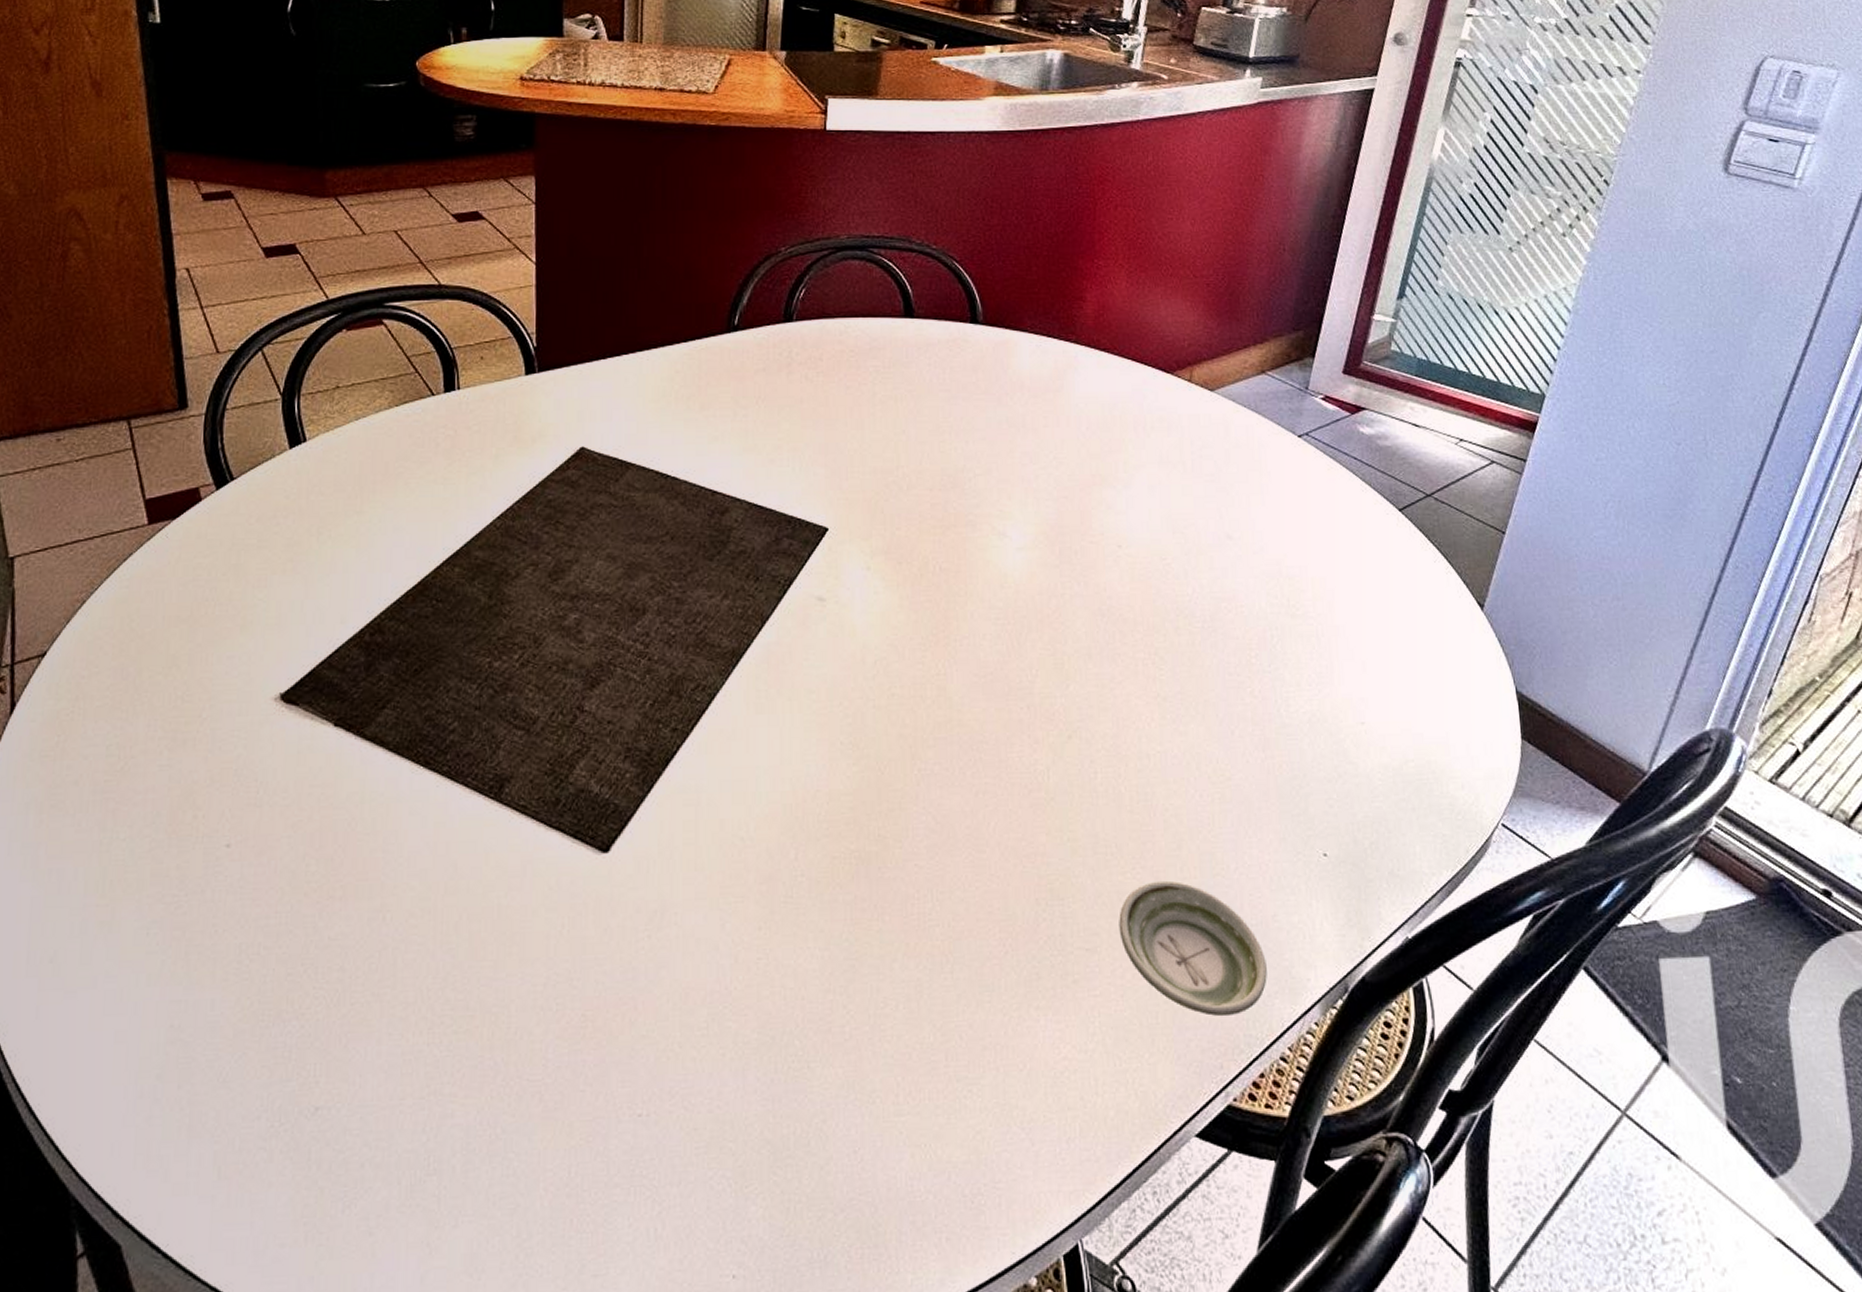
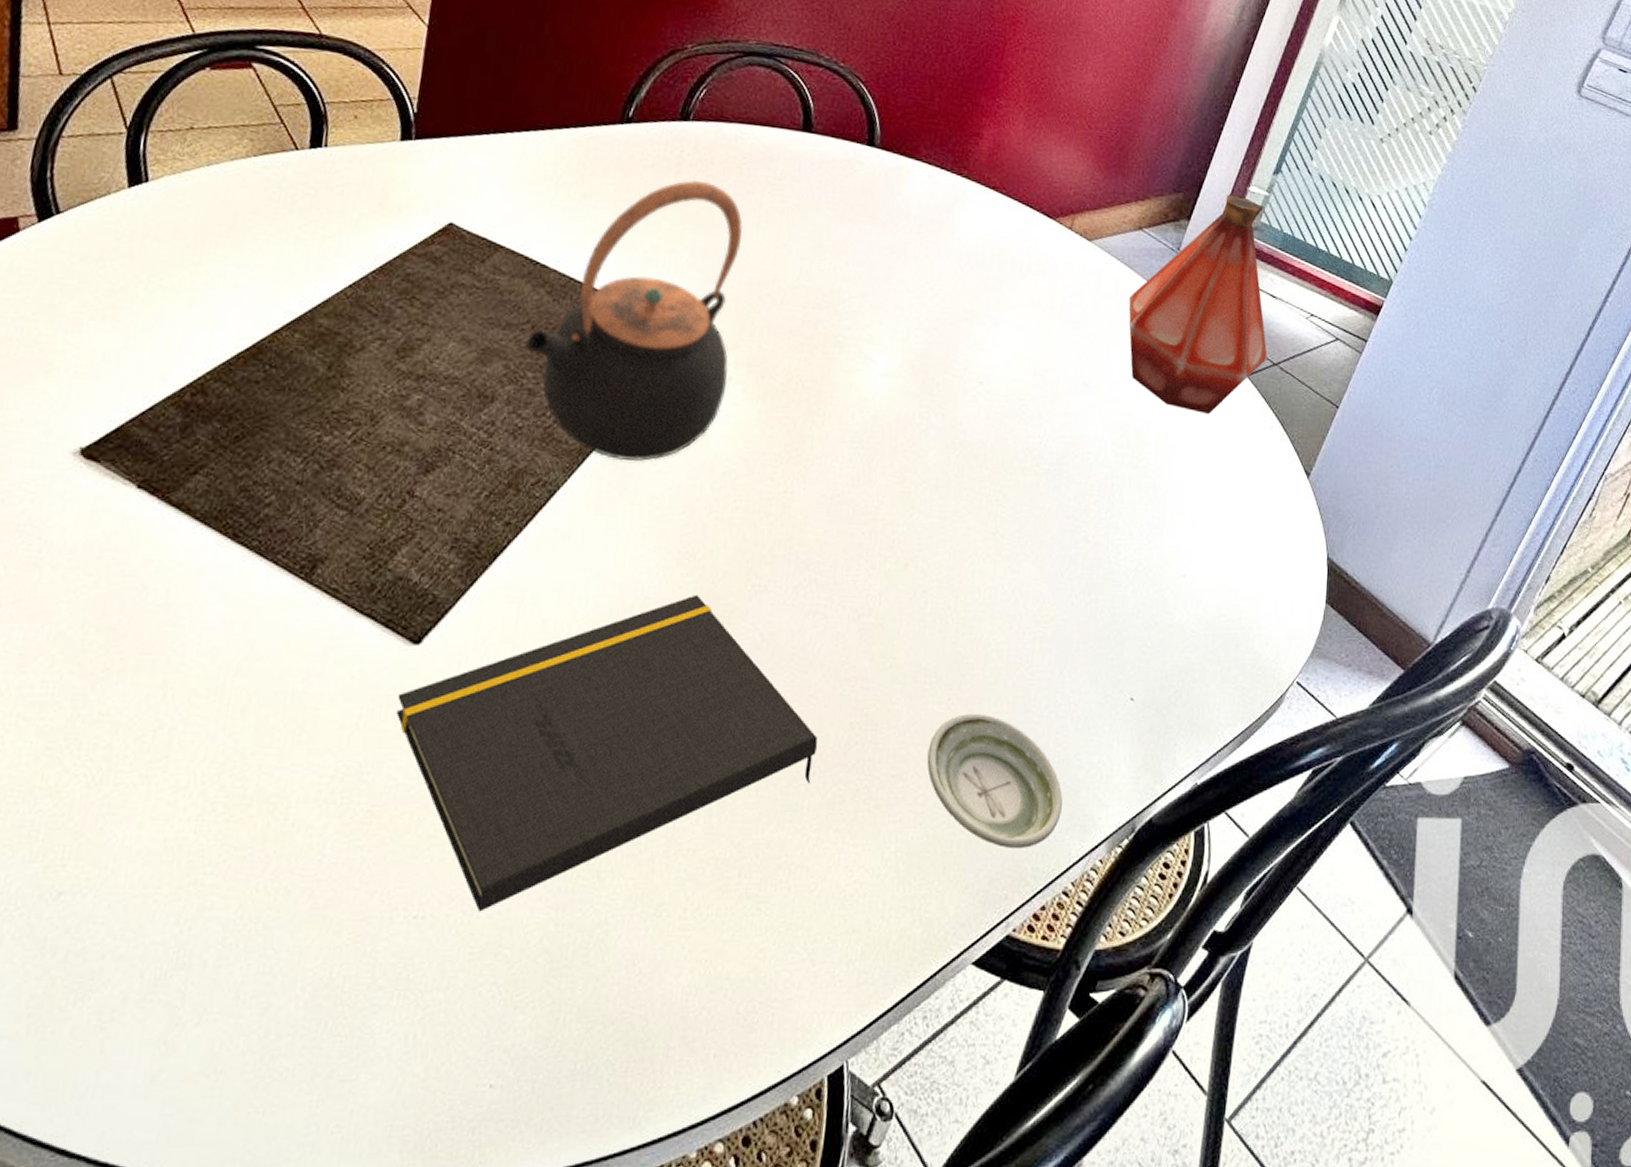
notepad: none [595,783,1005,1107] -> present [396,594,818,912]
teapot: none [668,379,866,659] -> present [526,180,743,462]
bottle: none [1262,324,1419,554] -> present [1128,194,1268,414]

